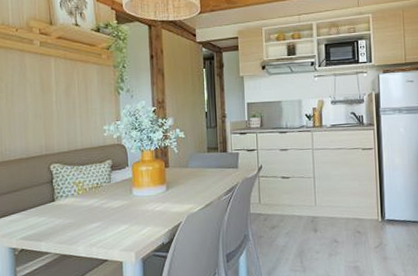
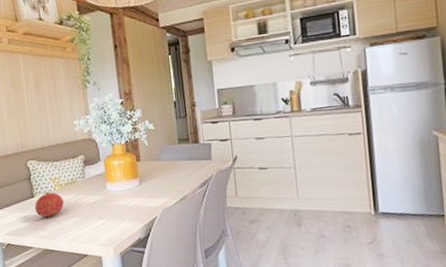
fruit: none [54,196,87,222] -> present [34,192,64,217]

